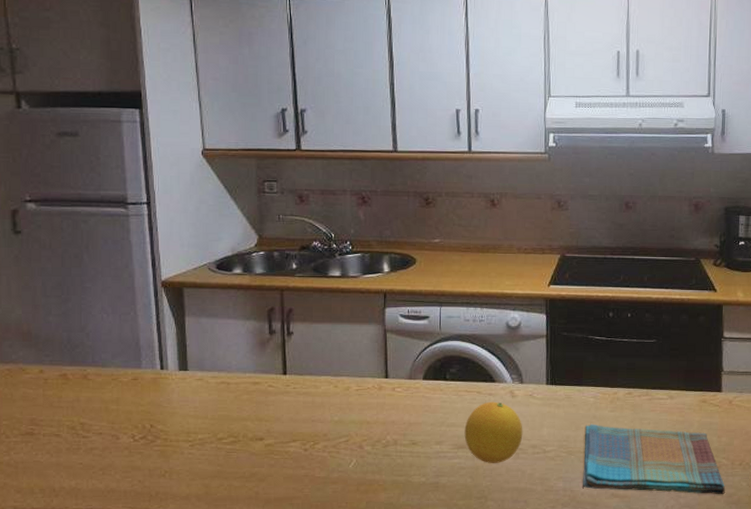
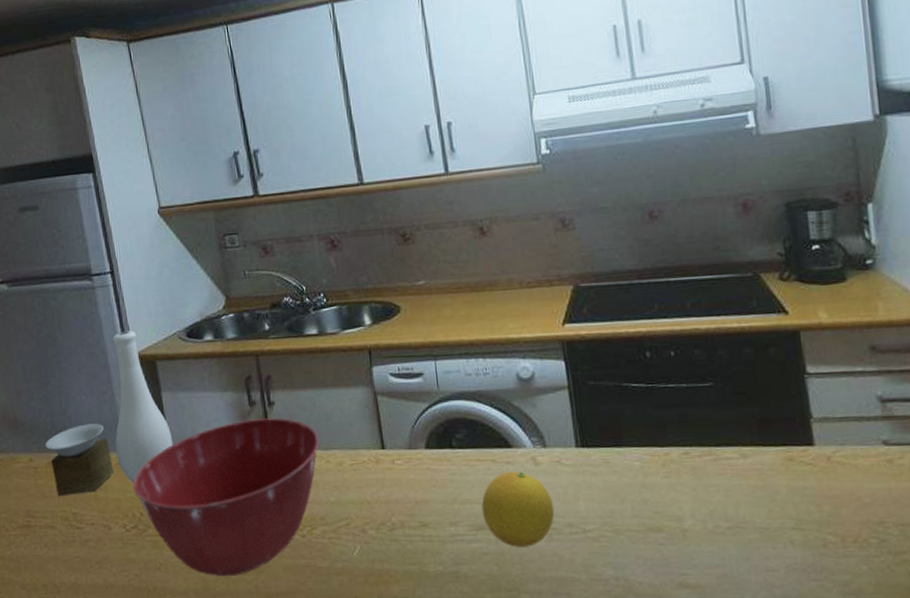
vase: none [58,258,191,406] -> present [45,330,174,496]
mixing bowl: none [146,346,330,484] -> present [132,418,319,577]
dish towel: present [583,424,726,495] -> none [632,494,838,583]

